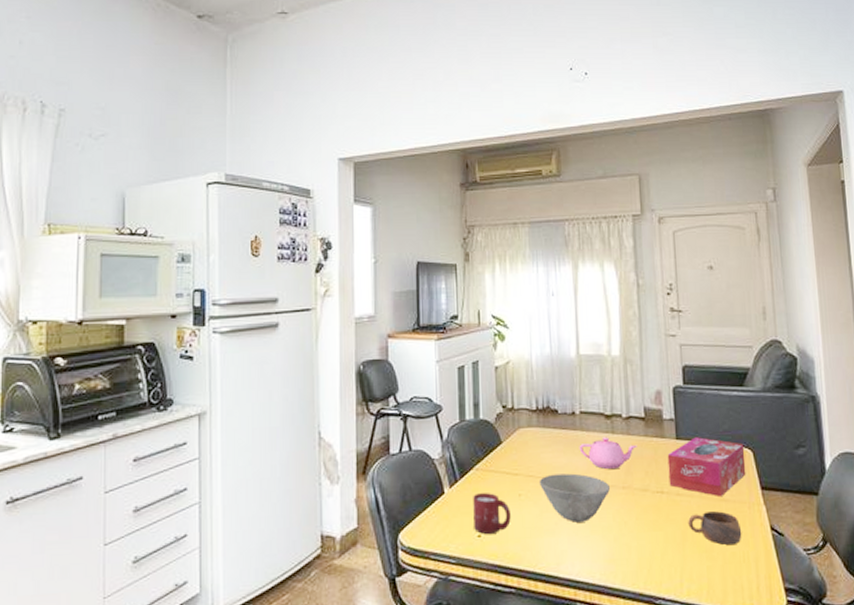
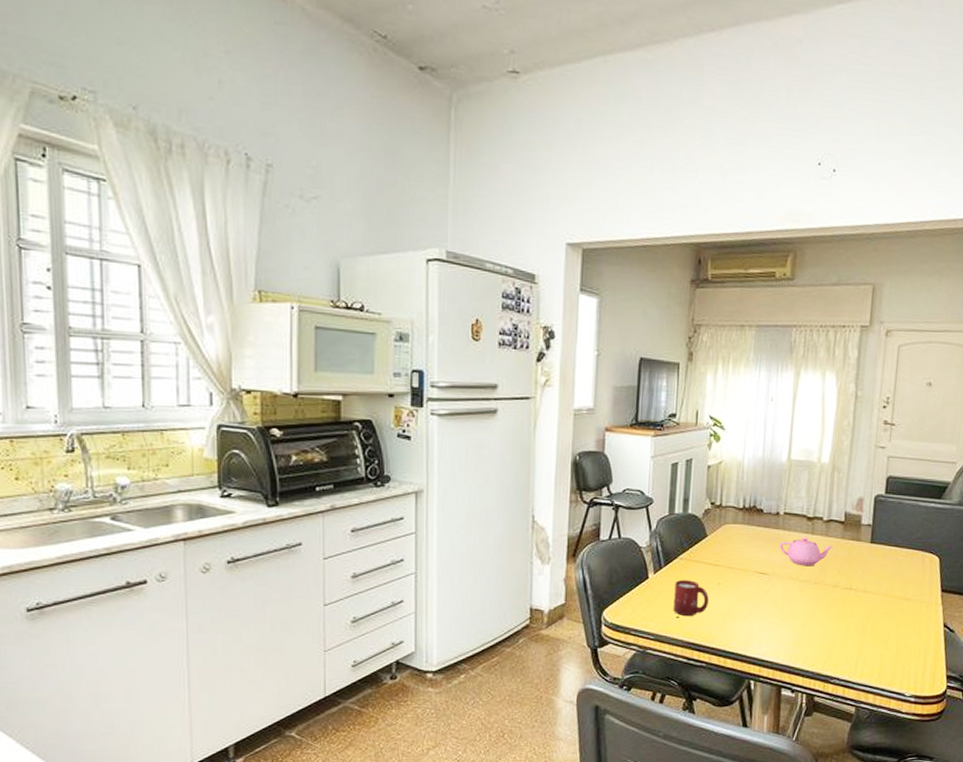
bowl: present [539,473,610,522] -> none [737,567,803,610]
tissue box: present [667,437,746,498] -> none [858,542,933,597]
cup: present [688,511,742,545] -> none [870,608,918,637]

